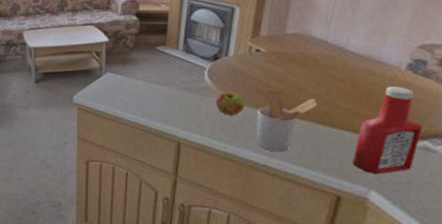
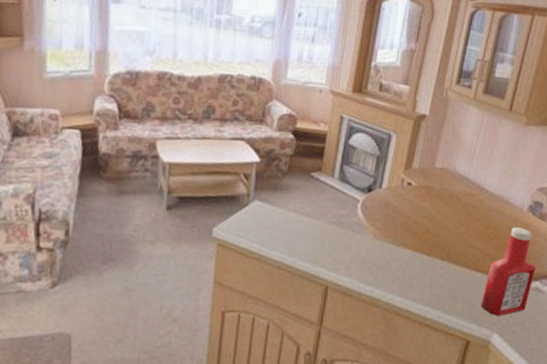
apple: present [216,92,246,116] -> none [366,229,394,255]
utensil holder: present [255,90,318,153] -> none [400,228,457,296]

